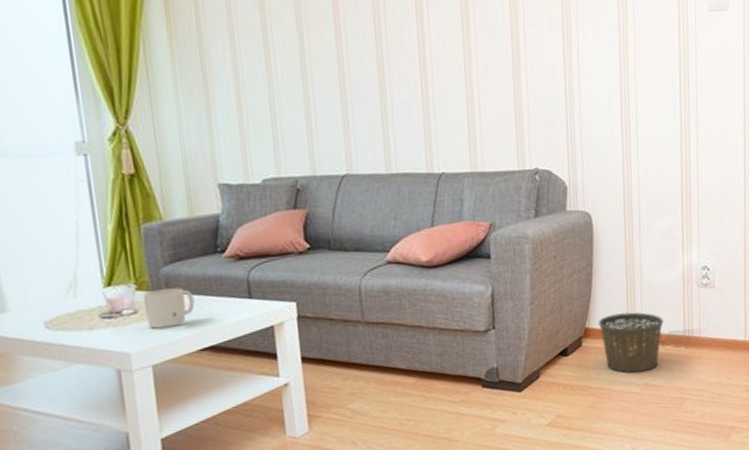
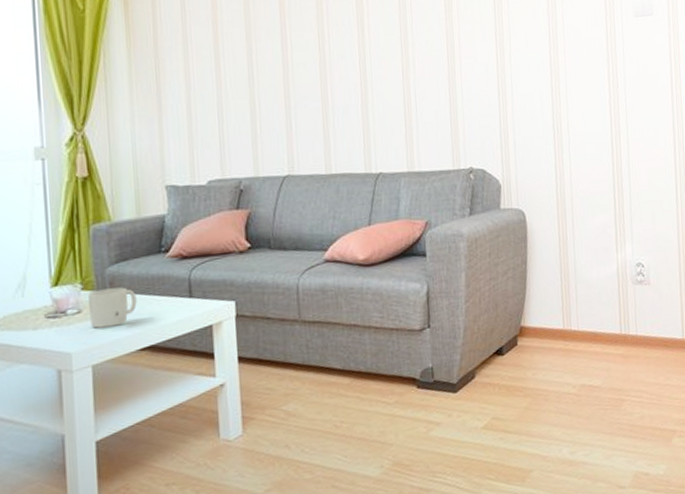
basket: present [598,312,664,373] -> none [533,310,599,373]

